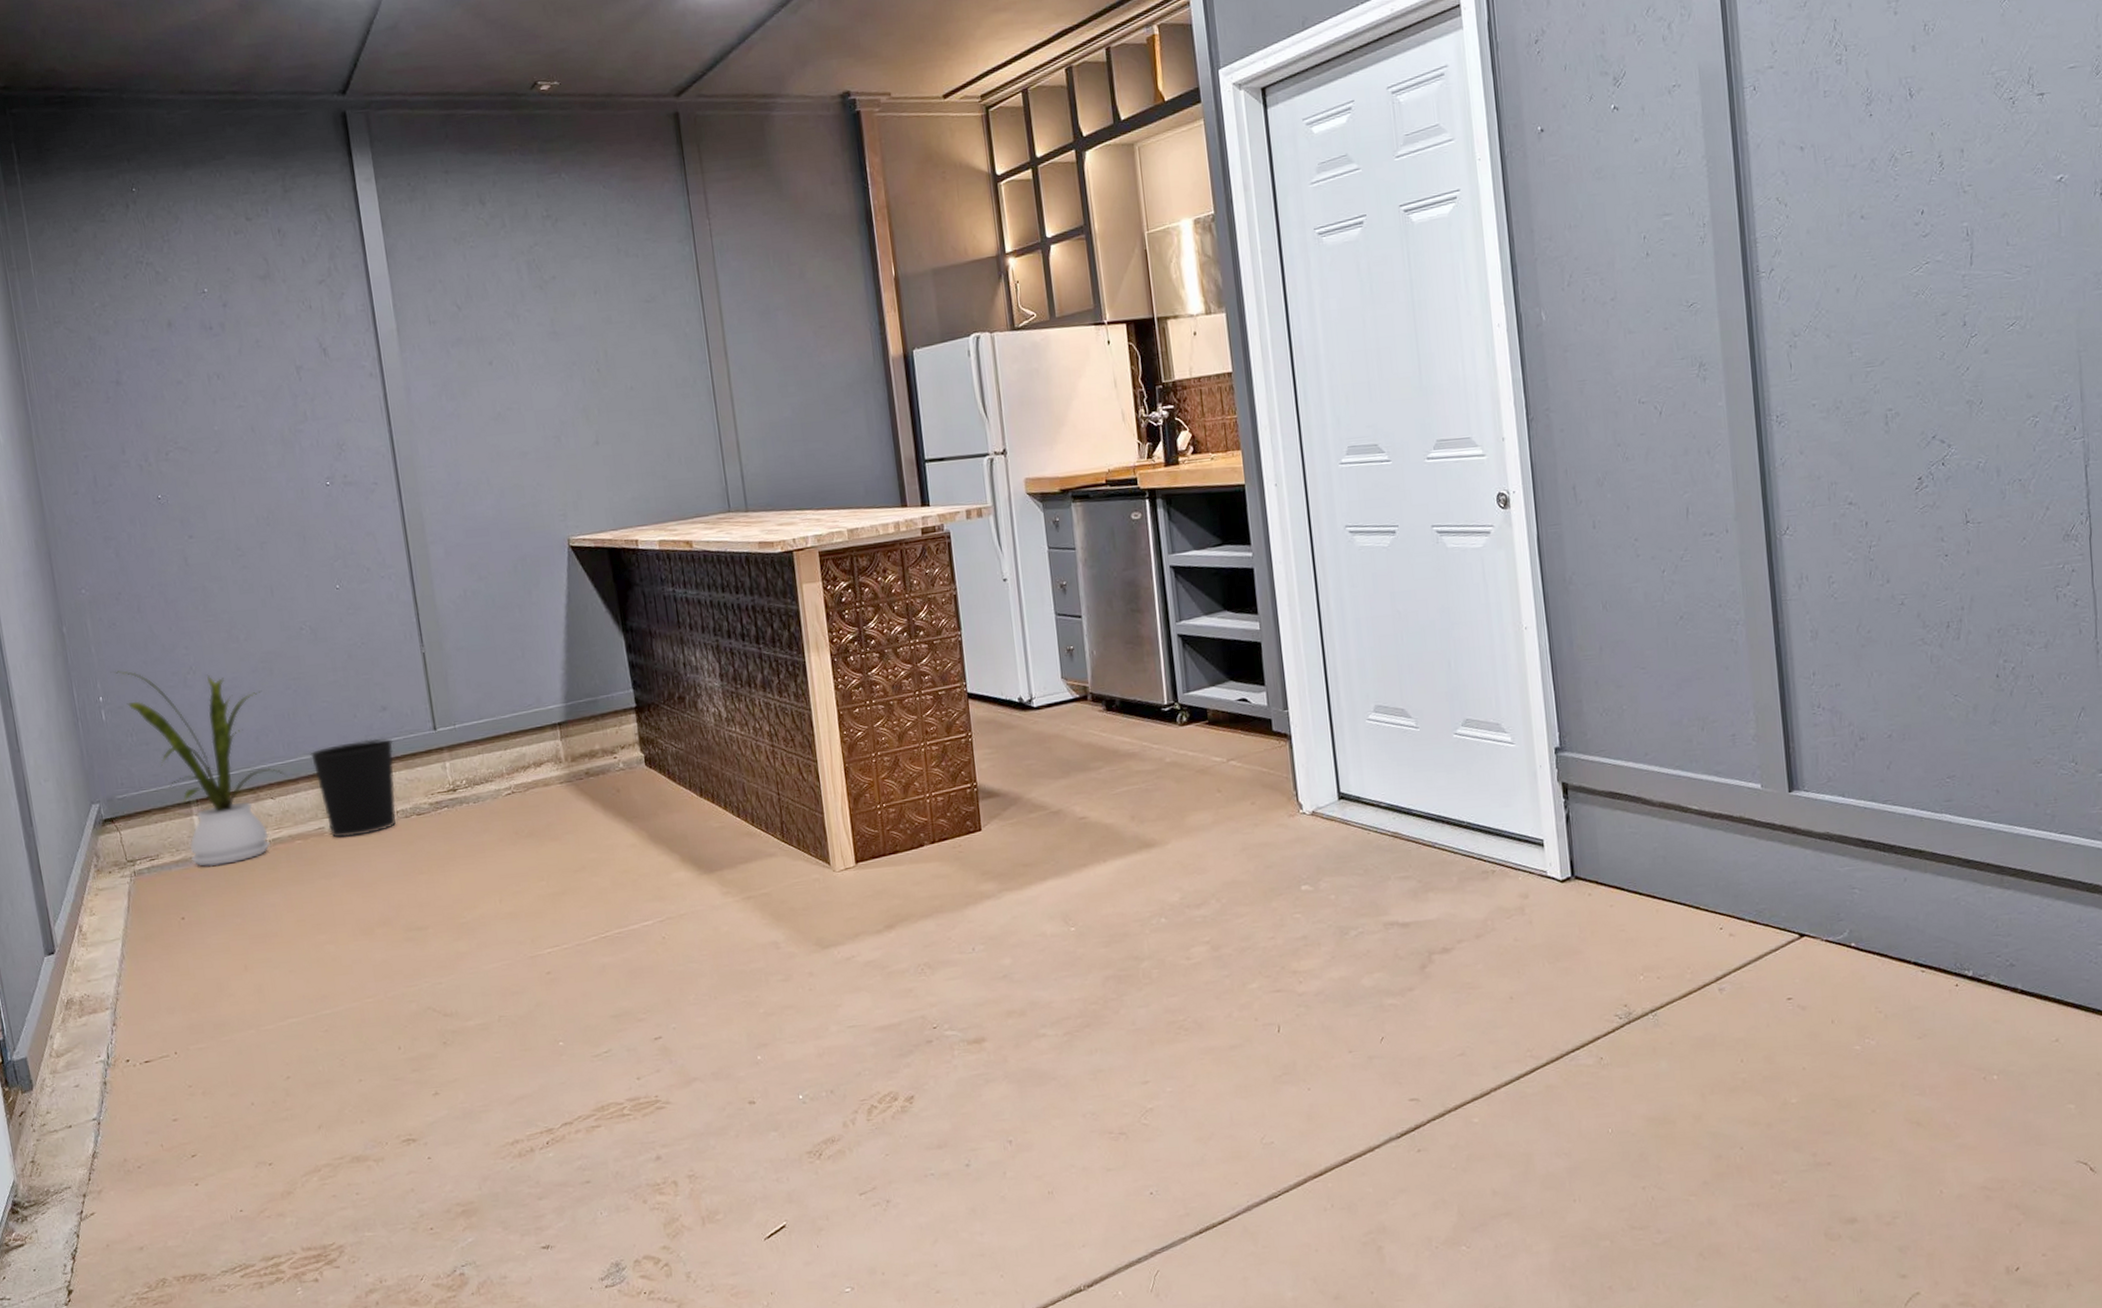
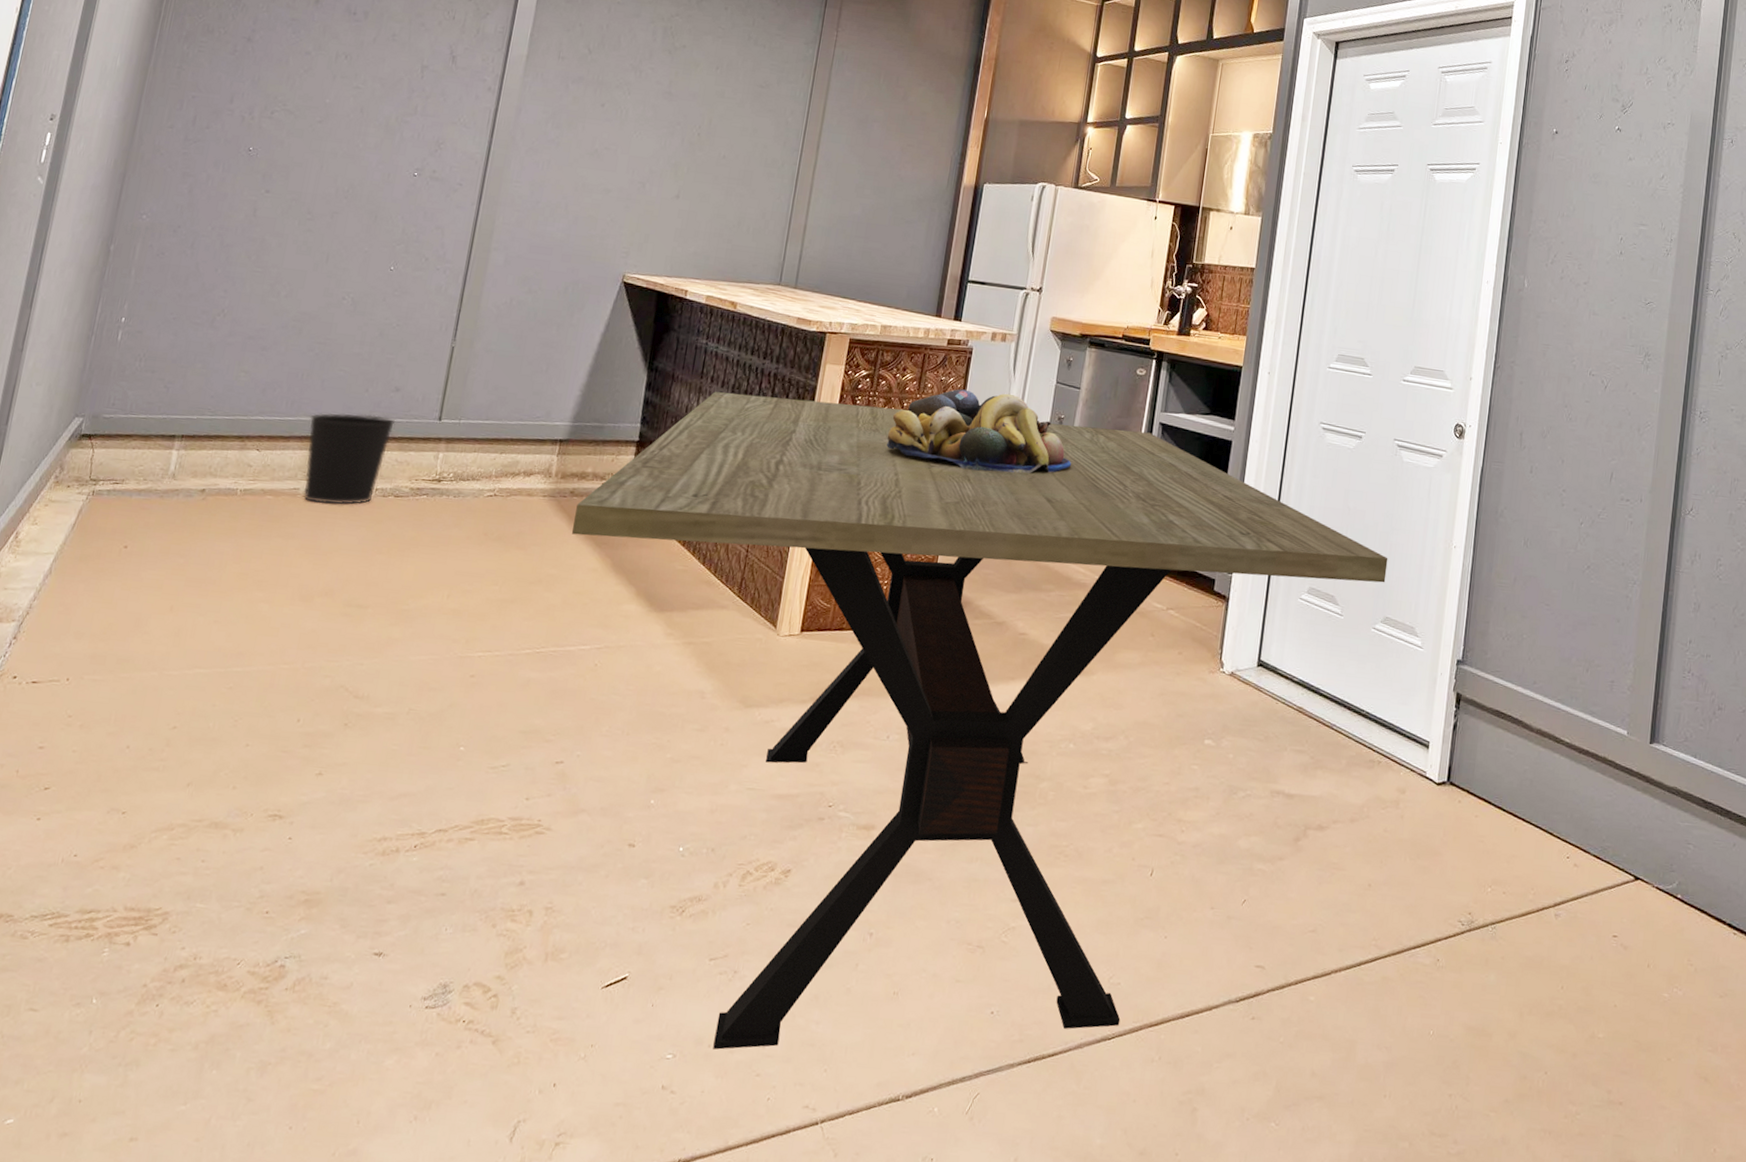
house plant: present [110,670,288,867] -> none [142,296,285,505]
dining table: none [596,579,1457,1276] -> present [572,392,1388,1050]
fruit bowl: none [886,571,1087,662] -> present [887,389,1071,474]

